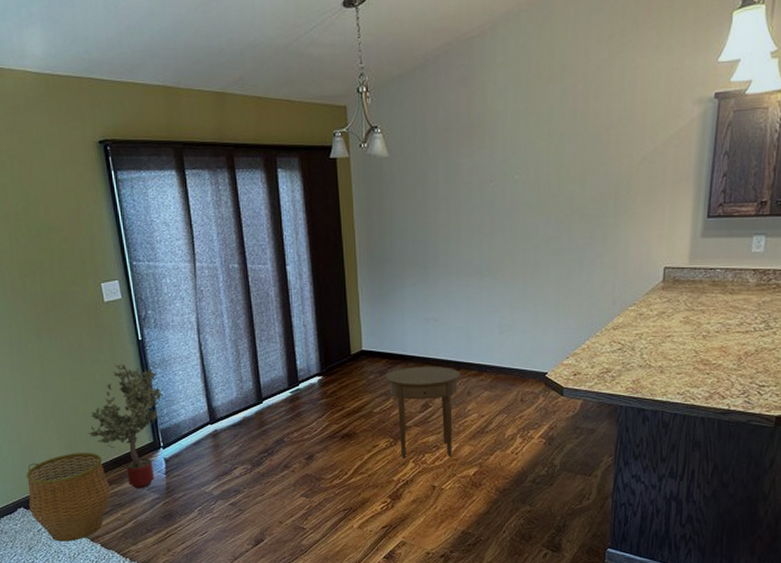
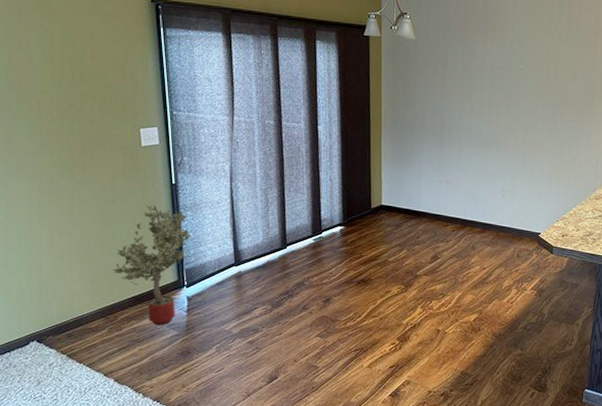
basket: present [25,453,111,542] -> none [42,288,130,376]
side table: present [386,367,461,458] -> none [401,222,467,304]

